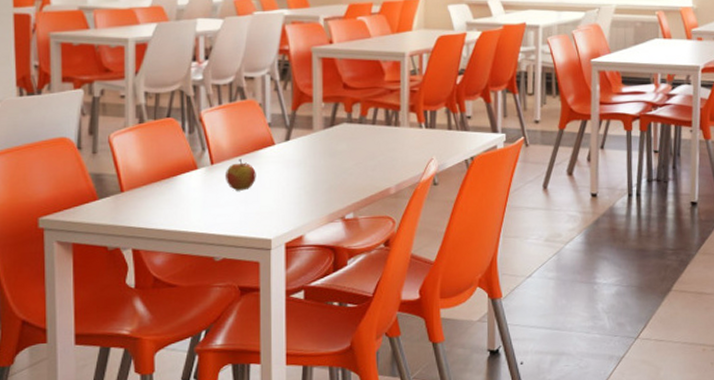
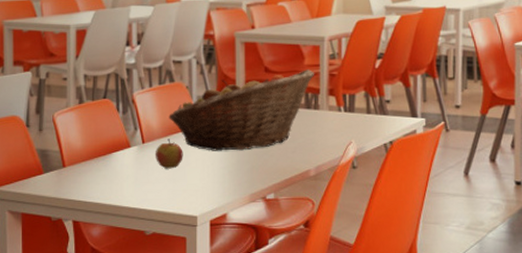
fruit basket: none [240,86,395,171] -> present [169,69,314,151]

